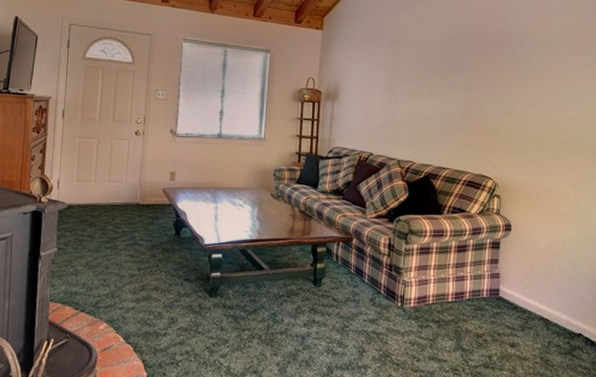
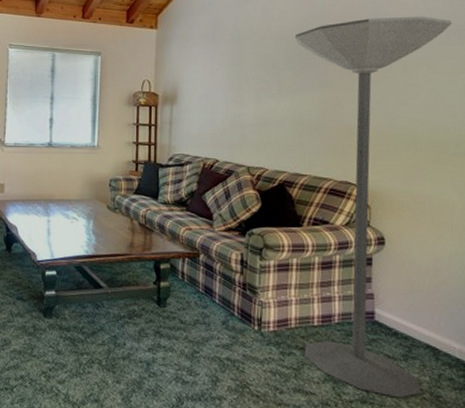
floor lamp: none [439,29,576,363] -> present [294,16,452,398]

